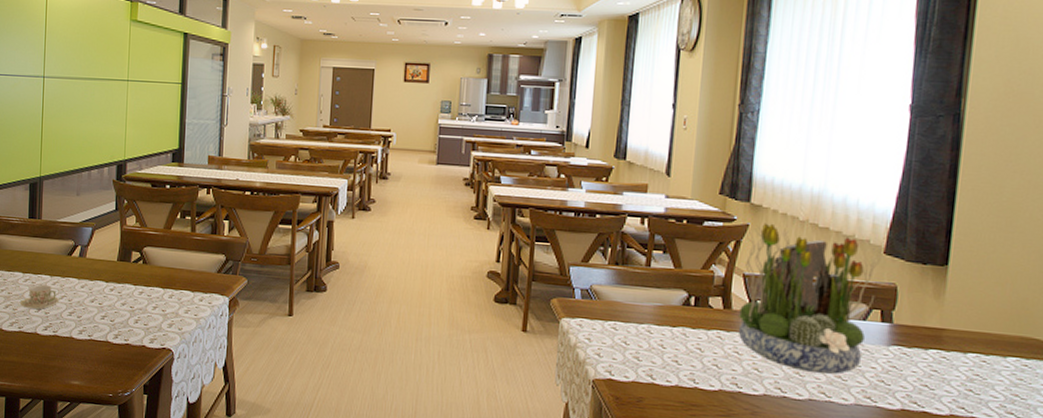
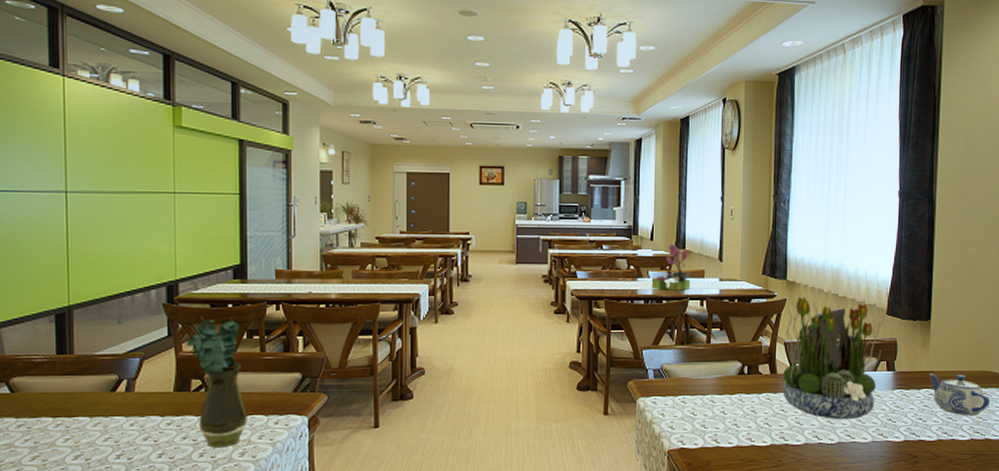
teacup: present [20,284,60,310] -> none [52,427,104,458]
vase: none [130,193,177,317] -> present [187,315,247,448]
flower arrangement: none [583,152,631,207] -> present [651,243,690,292]
teapot: none [942,332,1033,393] -> present [929,373,990,416]

